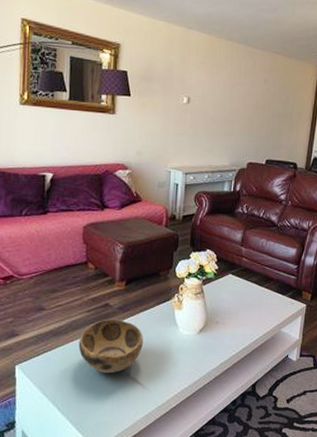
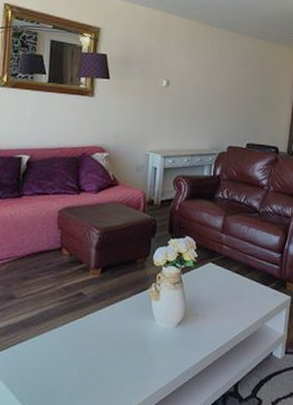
decorative bowl: present [78,319,143,373] -> none [49,309,118,369]

